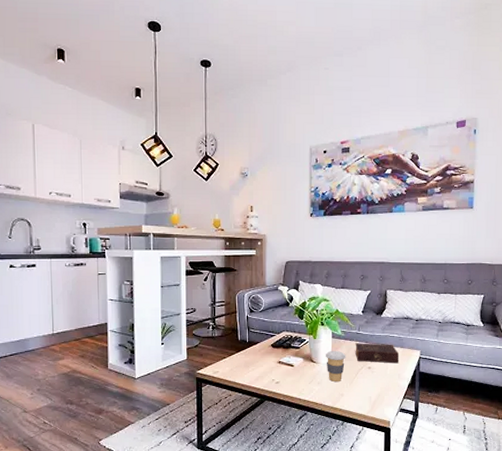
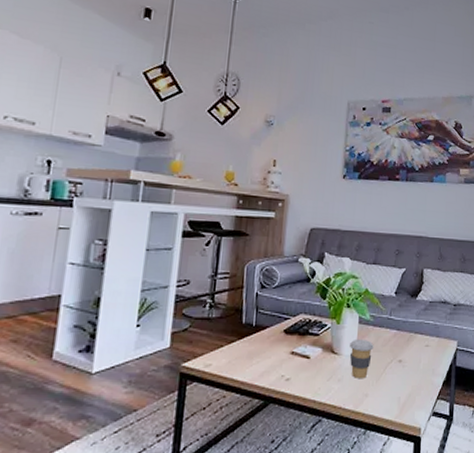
book: present [355,343,399,364] -> none [384,330,434,356]

